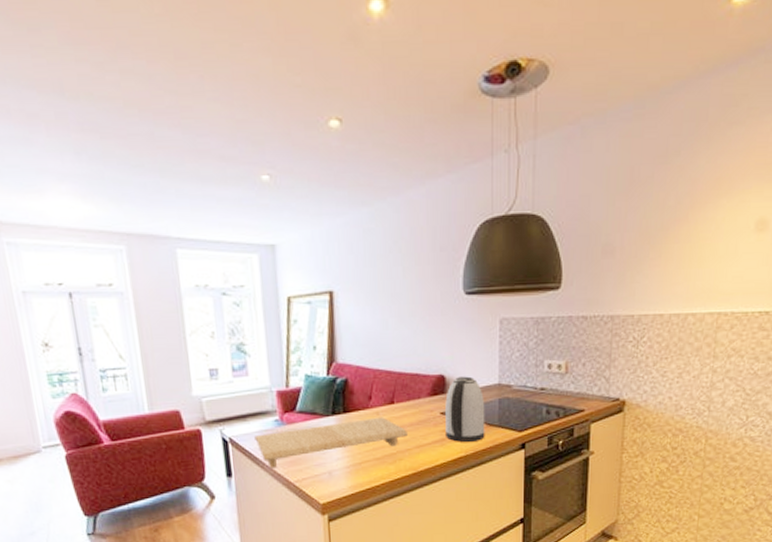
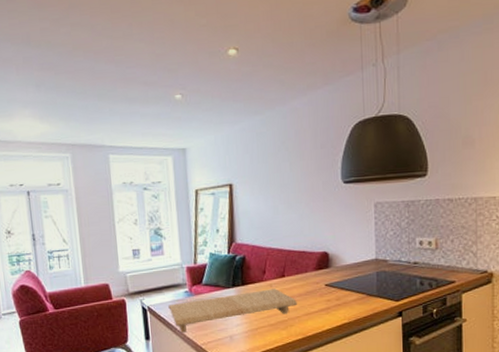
kettle: present [445,376,485,442] -> none [329,253,366,310]

